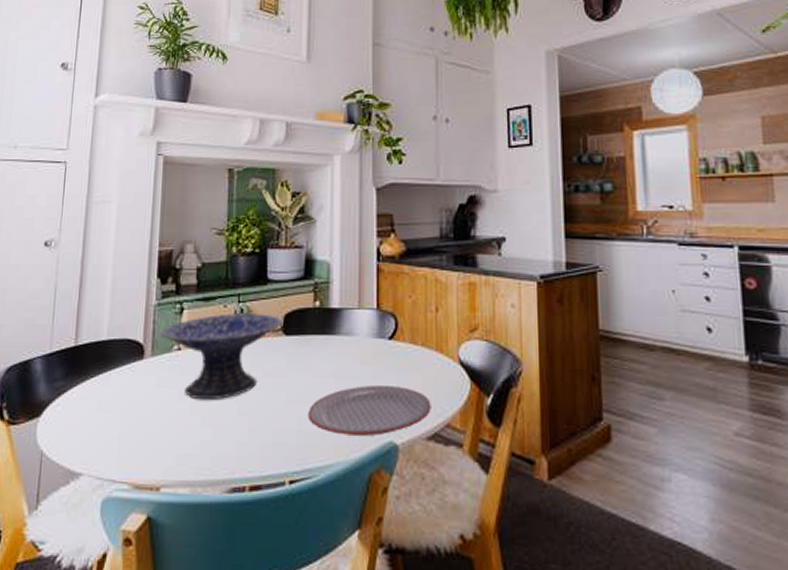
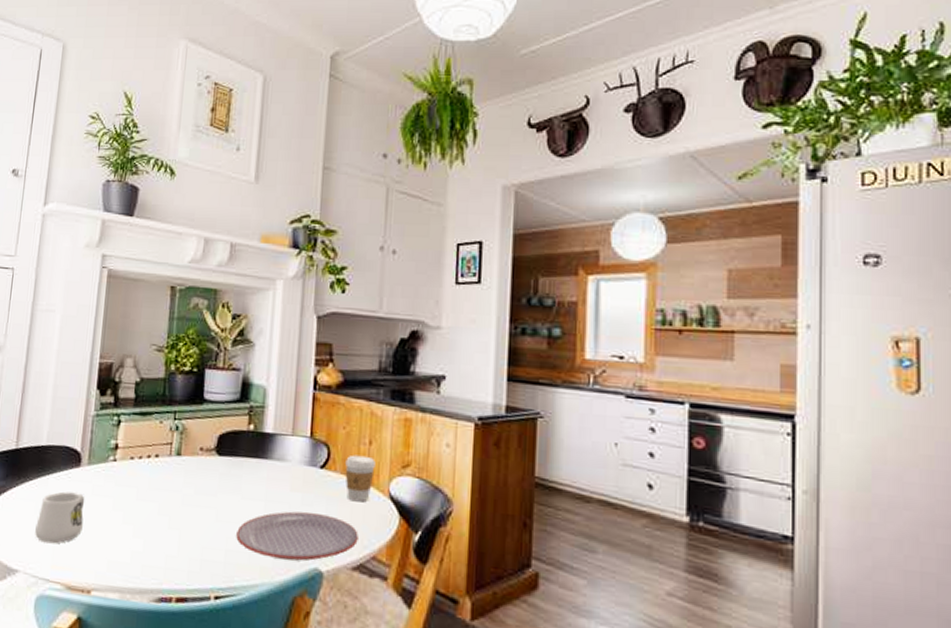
mug: none [98,386,150,442] -> present [35,491,85,544]
decorative bowl: present [160,313,282,399] -> none [97,429,216,512]
coffee cup: none [414,323,443,370] -> present [345,454,375,502]

